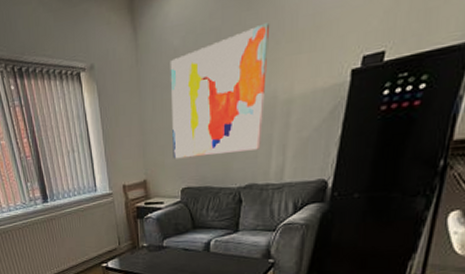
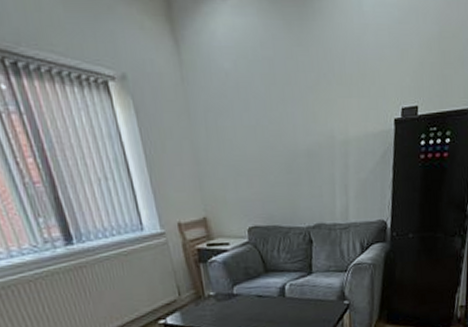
wall art: present [170,22,270,159] -> none [221,62,325,195]

